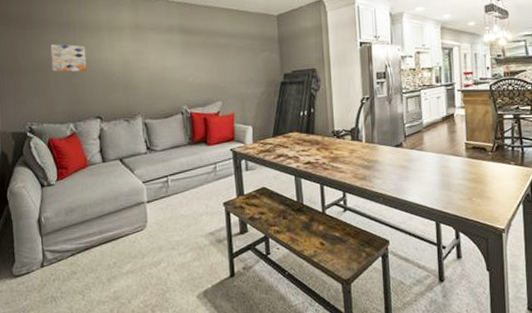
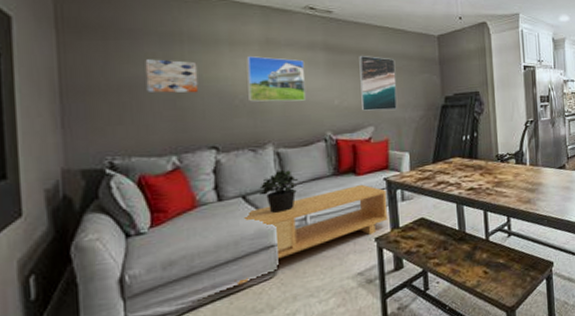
coffee table: none [115,153,234,233] -> present [234,184,388,285]
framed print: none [121,39,166,79] -> present [246,56,306,102]
potted plant: none [132,138,162,175] -> present [259,169,299,213]
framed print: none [208,36,241,87] -> present [359,56,397,111]

